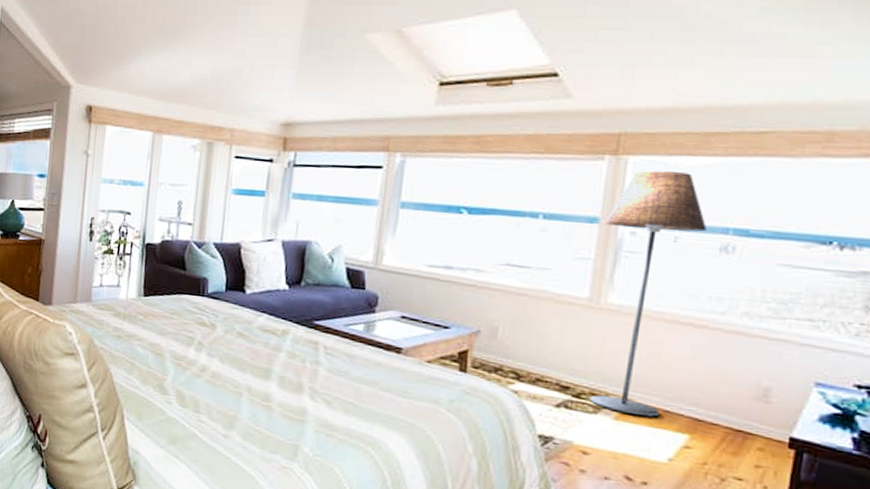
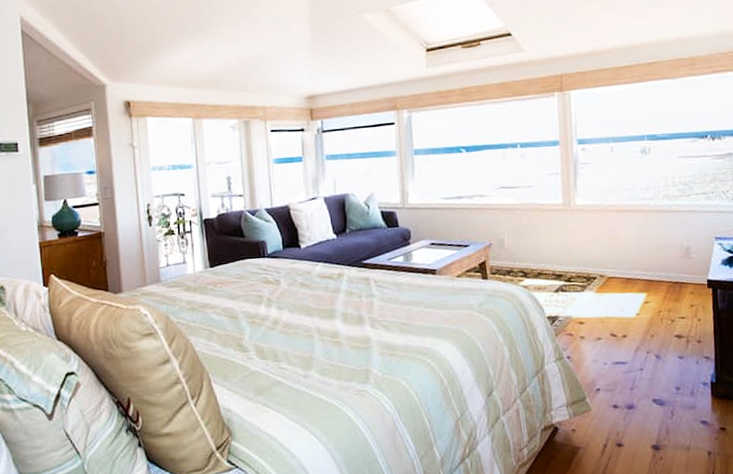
floor lamp: present [588,170,707,417] -> none [563,99,630,286]

